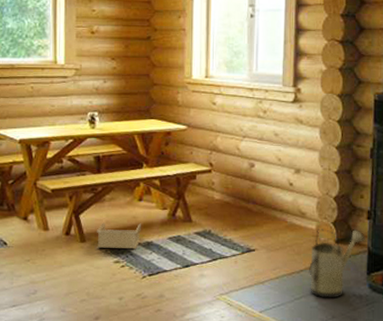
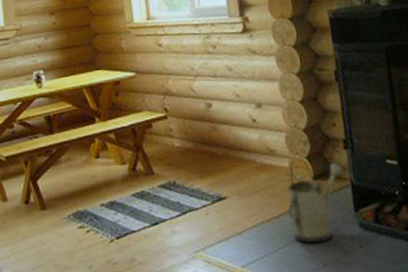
storage bin: present [96,222,141,250] -> none [56,182,102,215]

